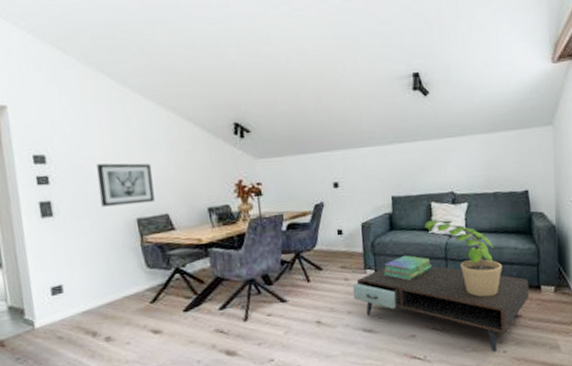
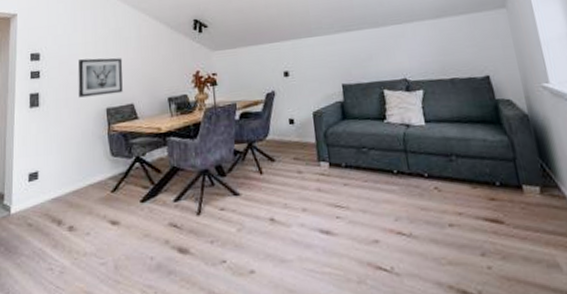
coffee table: present [352,265,530,352] -> none [306,158,510,267]
stack of books: present [383,255,431,280] -> none [338,146,390,175]
potted plant: present [424,219,502,297] -> none [378,108,472,197]

